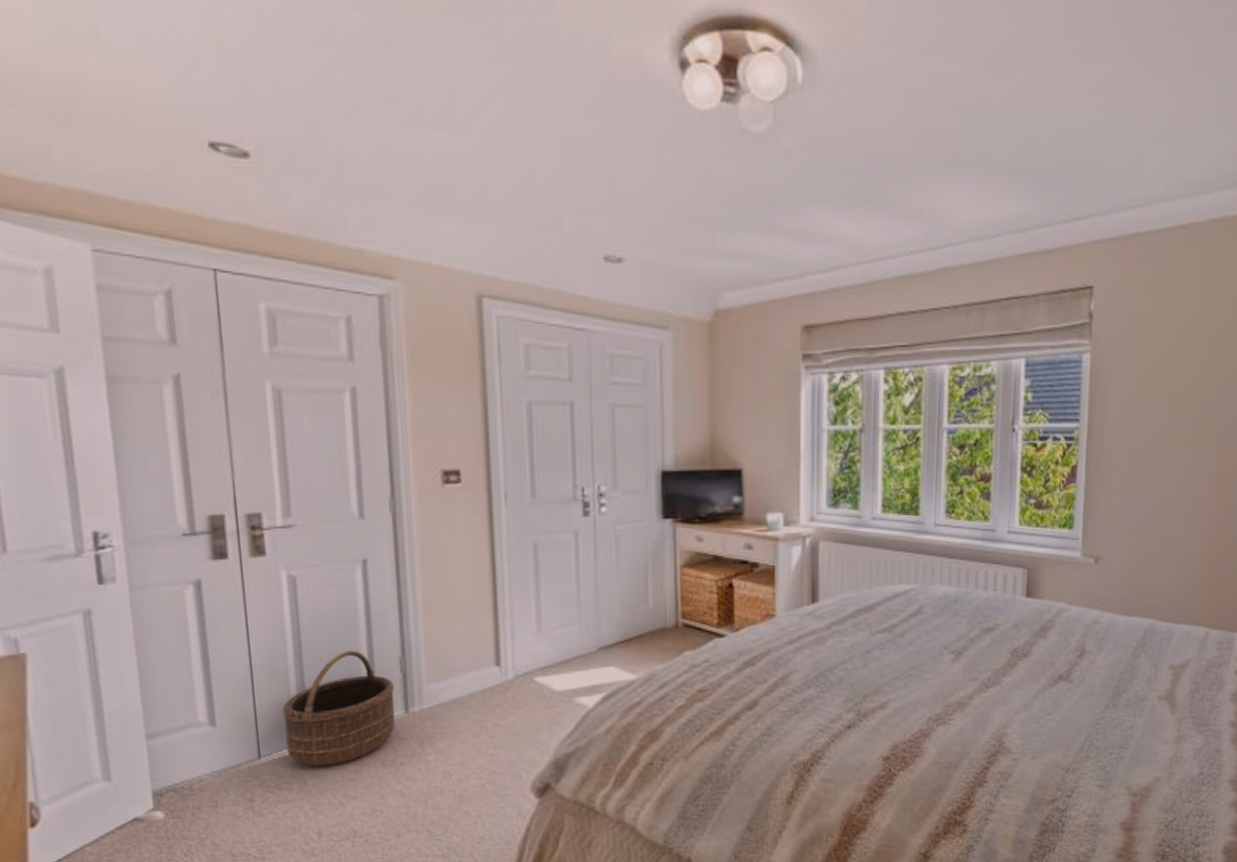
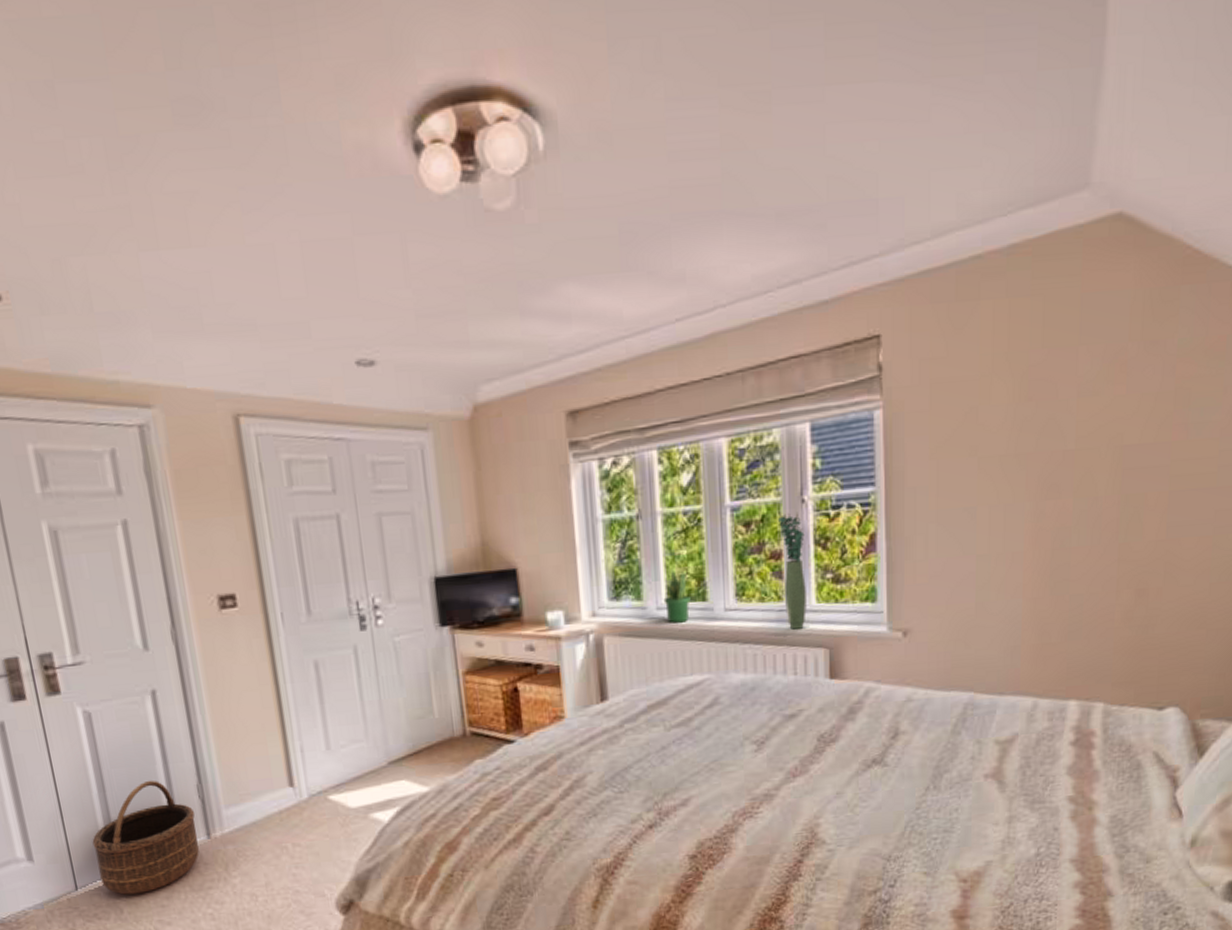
planter: none [878,483,904,534] -> present [663,569,691,623]
vase: none [989,438,1013,548] -> present [777,511,807,630]

